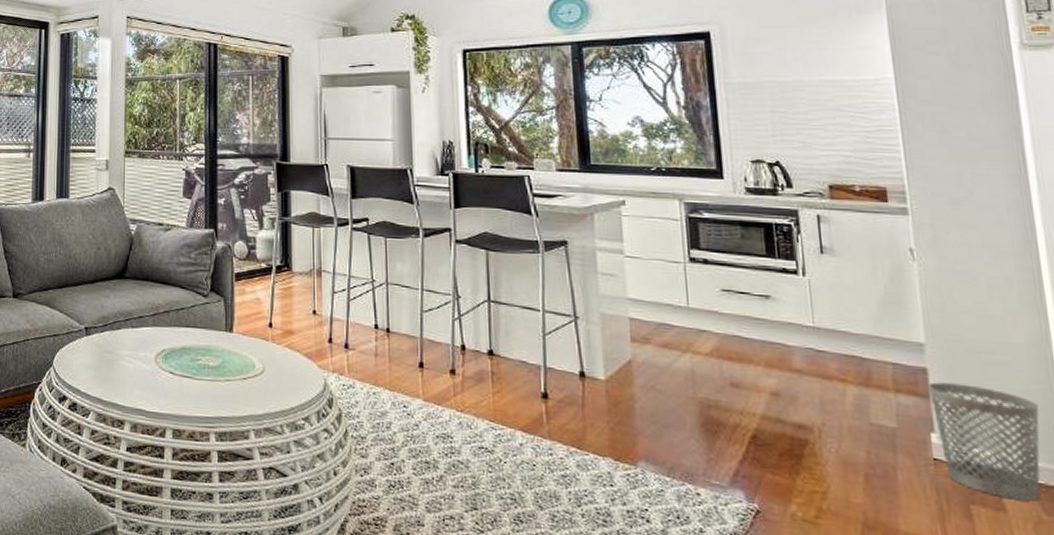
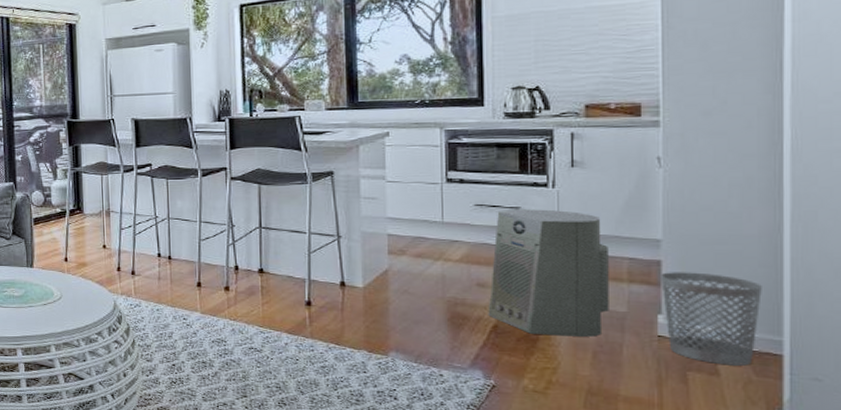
air purifier: none [744,298,878,456] -> present [488,209,609,337]

